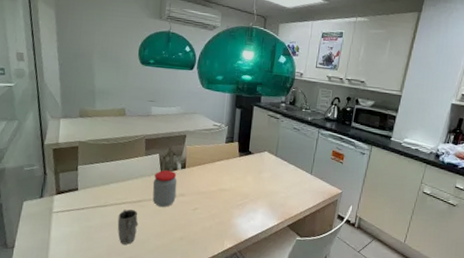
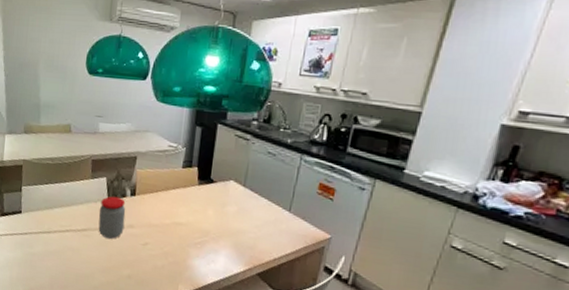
mug: present [117,209,139,245] -> none [60,238,83,278]

